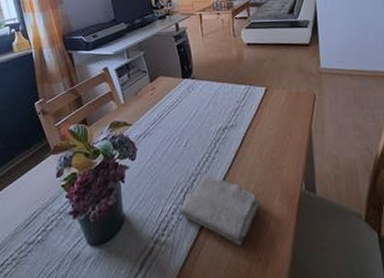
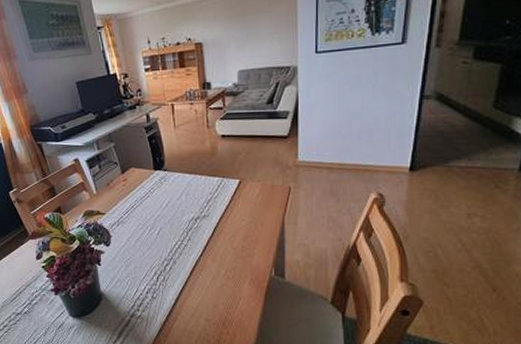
washcloth: present [180,175,260,246] -> none [154,261,230,321]

